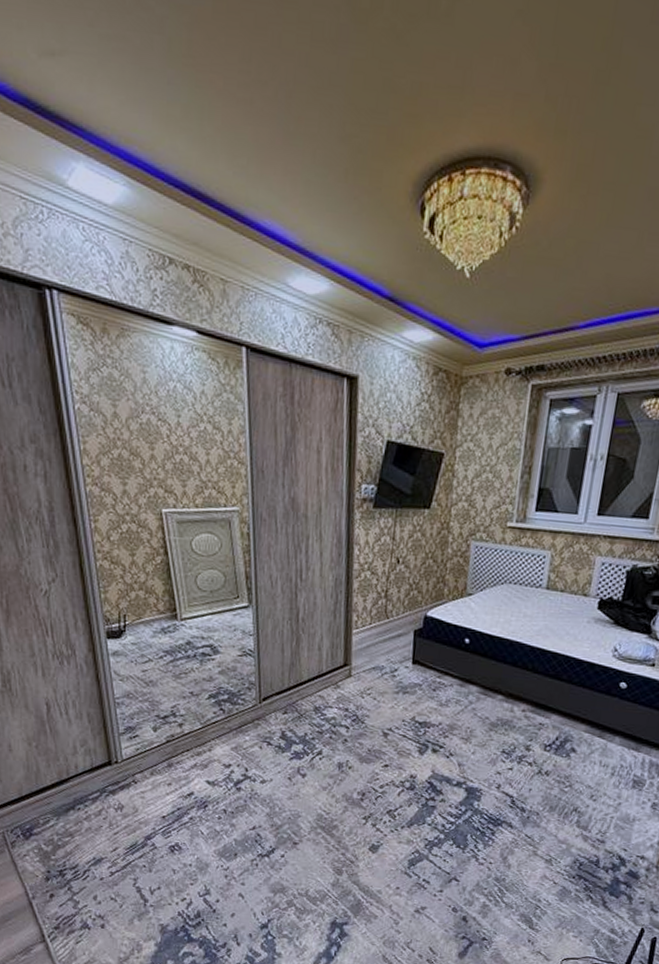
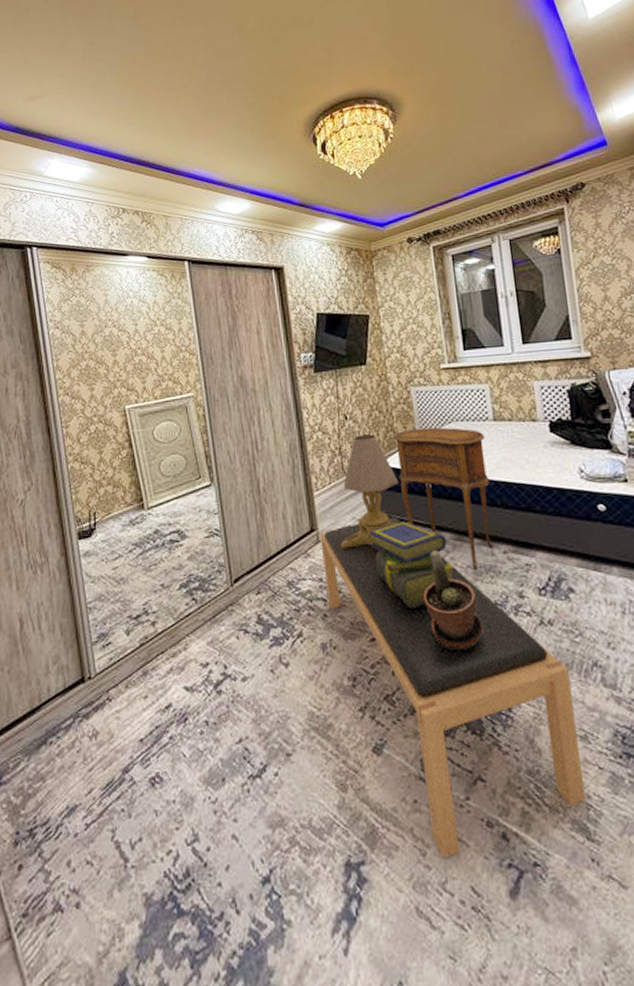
bench: none [350,664,552,928] -> present [320,516,587,858]
lamp: none [370,581,438,687] -> present [340,434,398,549]
stack of books: none [399,669,474,746] -> present [369,520,455,608]
side table: none [439,583,534,722] -> present [393,427,493,570]
potted plant: none [439,700,488,784] -> present [423,550,484,650]

